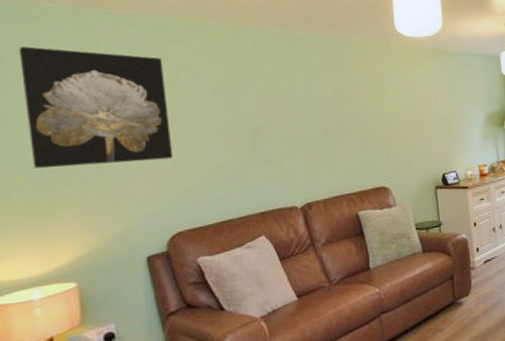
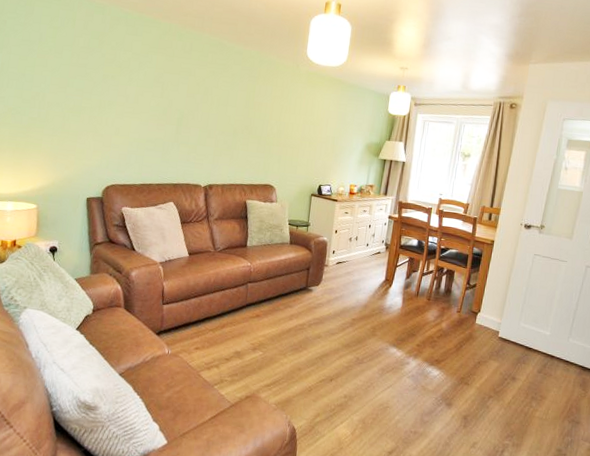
wall art: present [18,46,173,169] -> none [18,15,120,127]

